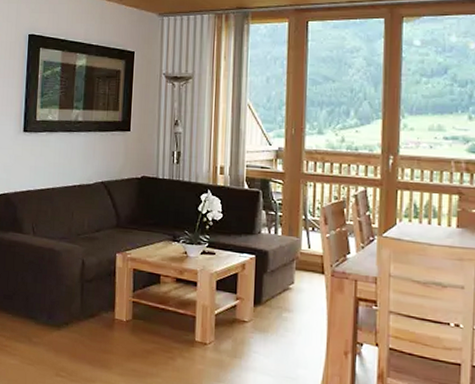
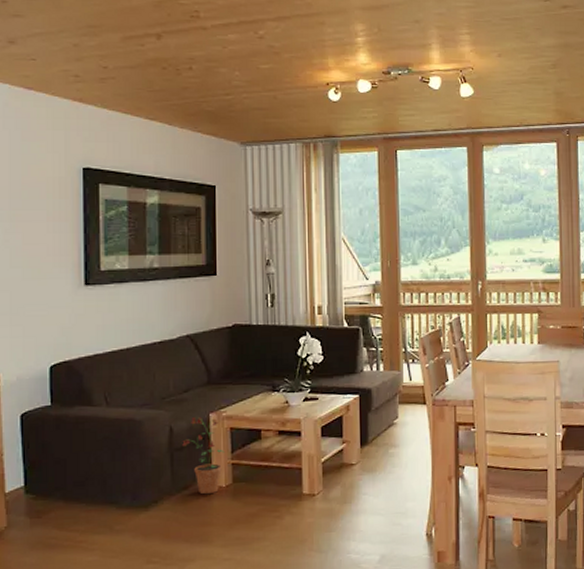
potted plant: none [91,254,127,326] -> present [182,416,225,495]

